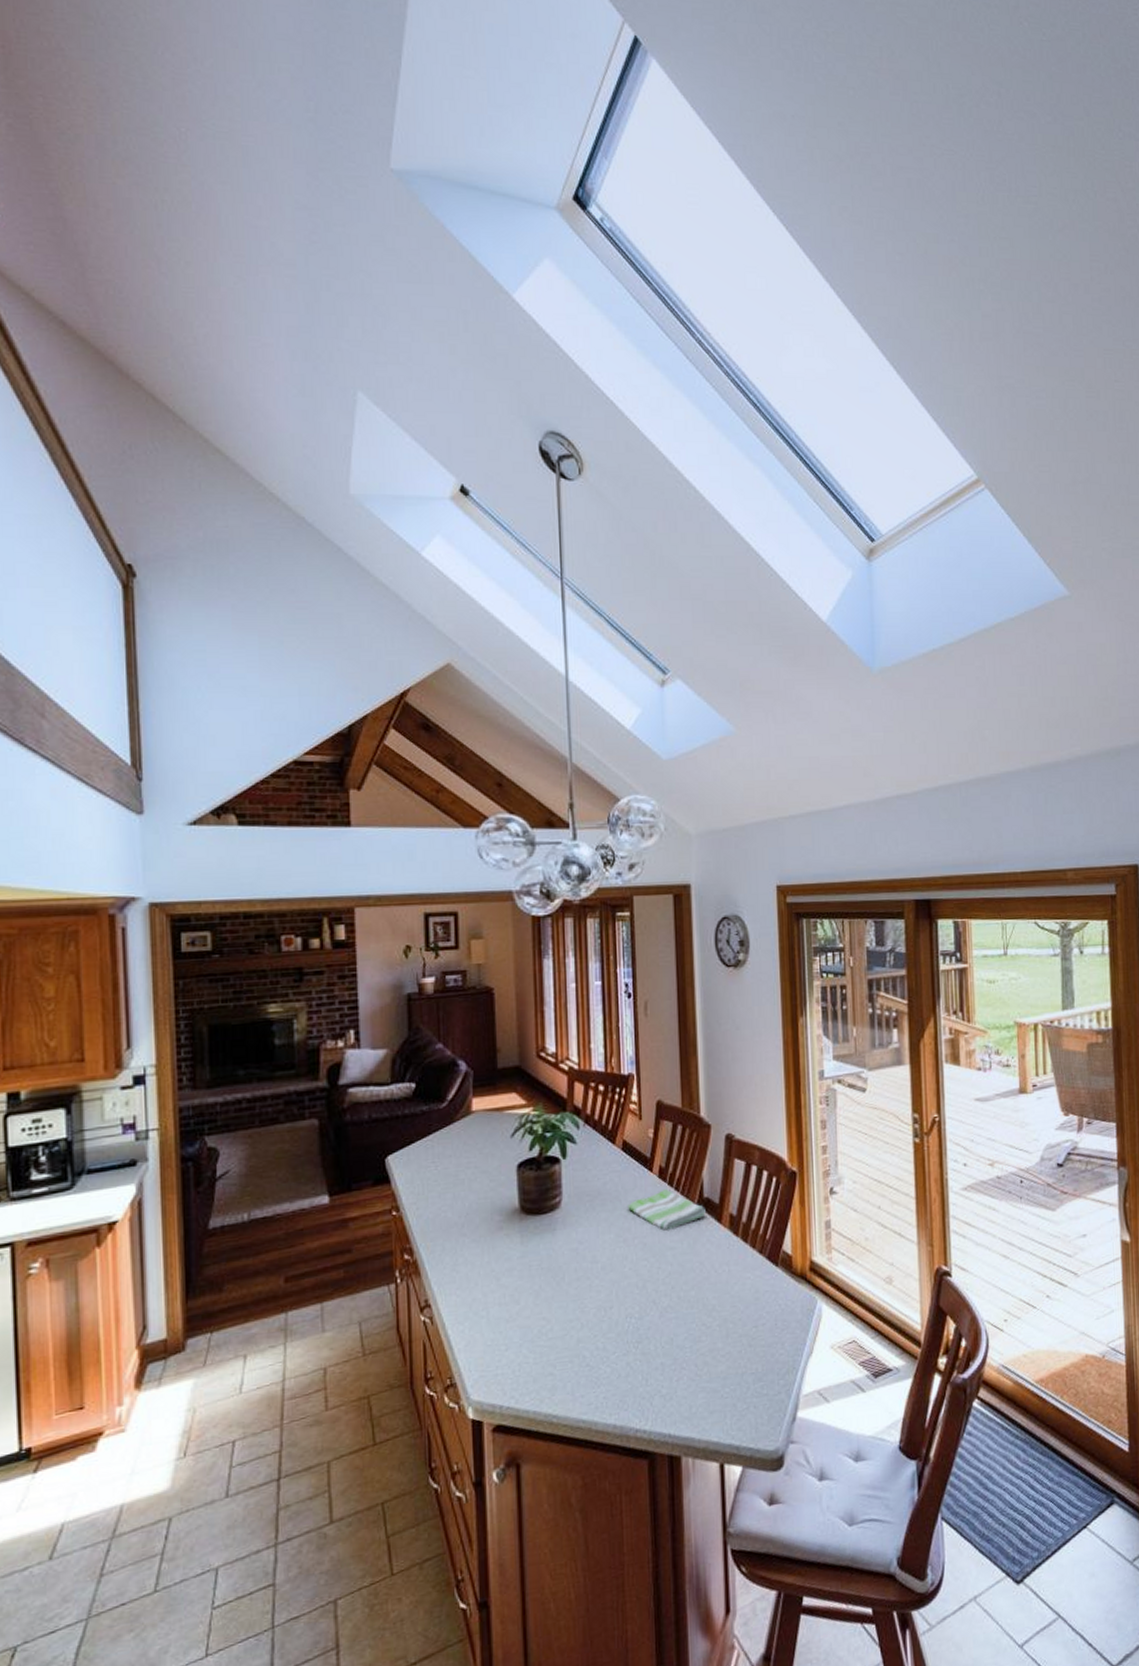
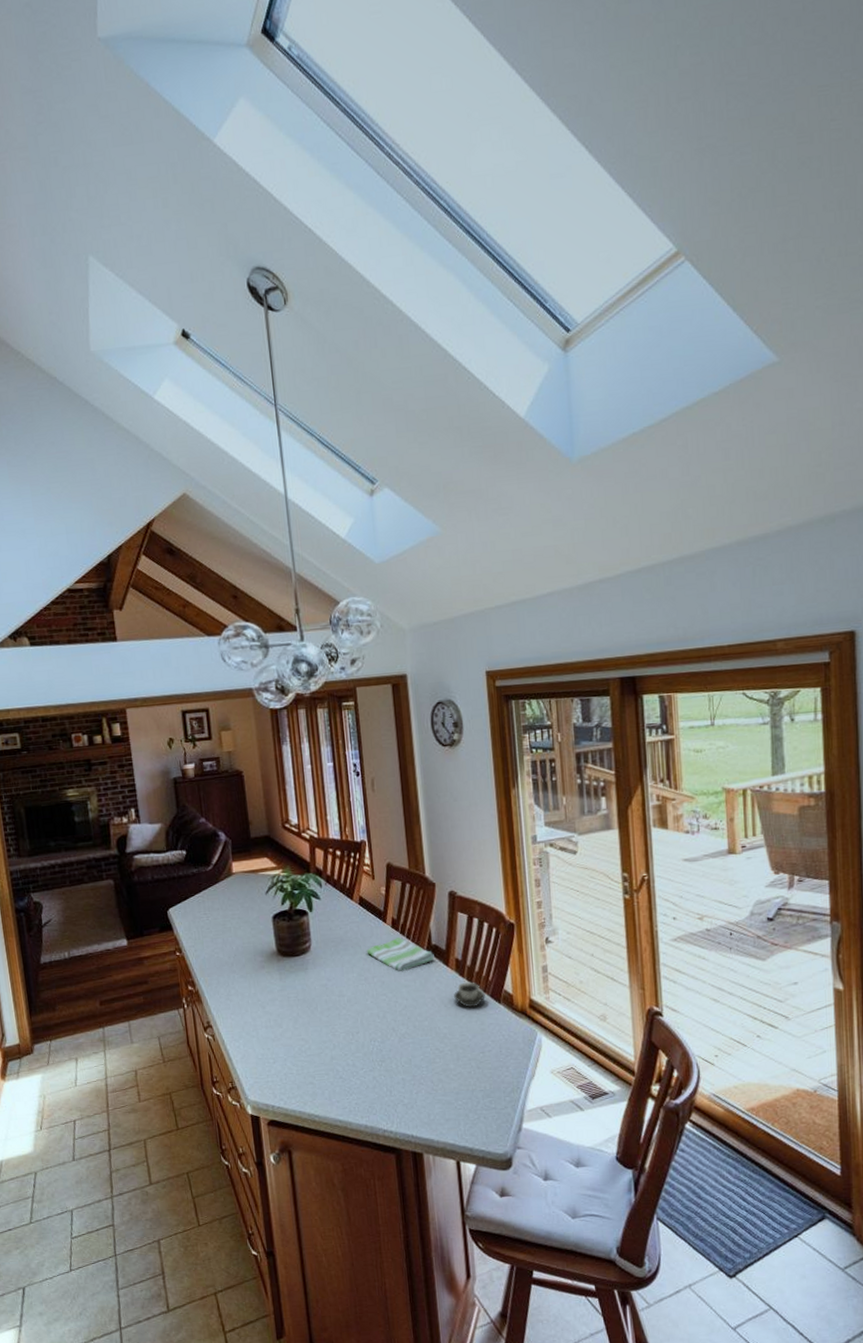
cup: none [726,1241,761,1273] -> present [454,982,485,1008]

